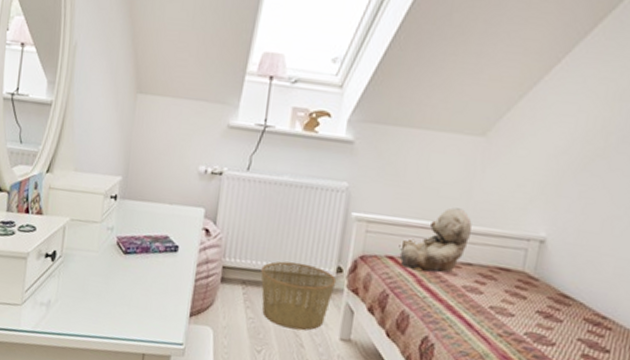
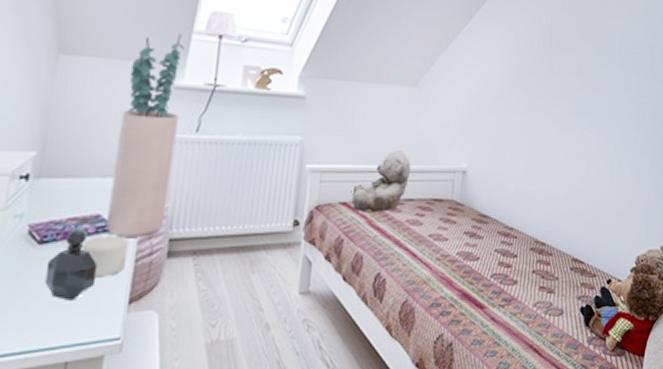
perfume bottle: none [128,245,167,305] -> present [44,229,98,301]
candle: none [155,254,191,291] -> present [82,235,130,277]
vase: none [173,75,238,262] -> present [106,34,184,239]
basket: present [261,261,337,331] -> none [213,222,294,293]

